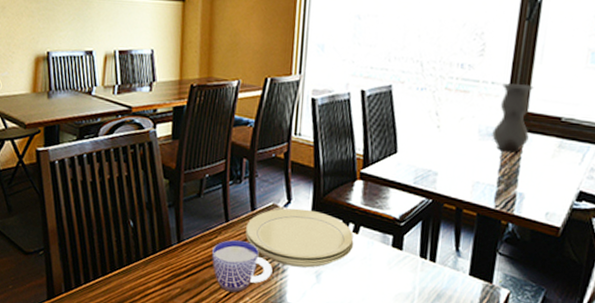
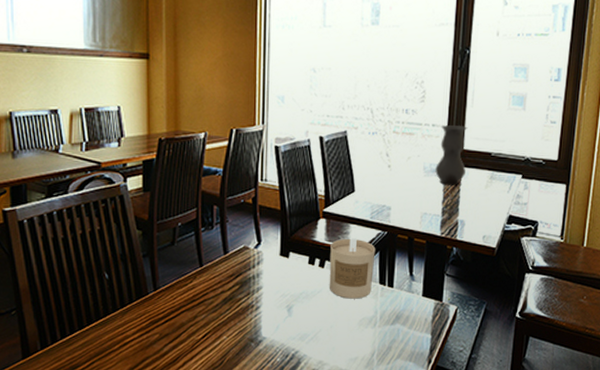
cup: present [212,240,273,293] -> none [188,283,247,333]
plate: present [246,208,354,268] -> none [220,249,321,303]
candle: none [362,203,418,272] -> present [329,238,376,299]

